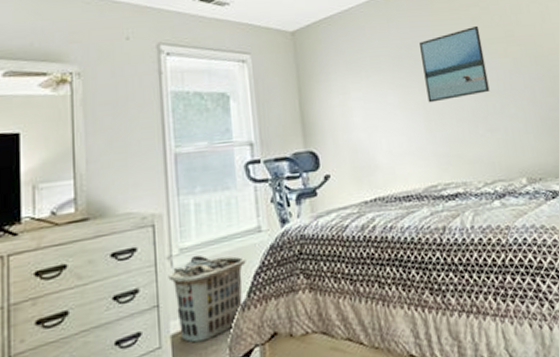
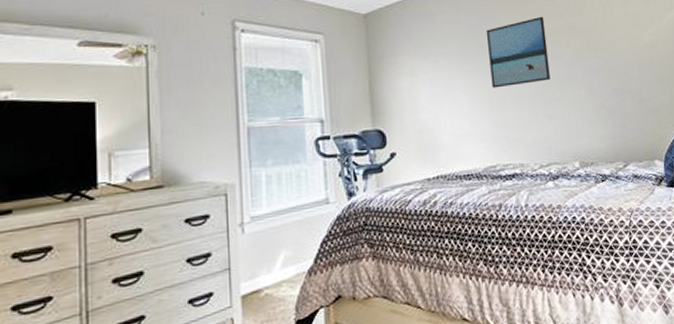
clothes hamper: present [168,254,246,343] -> none [239,223,314,304]

